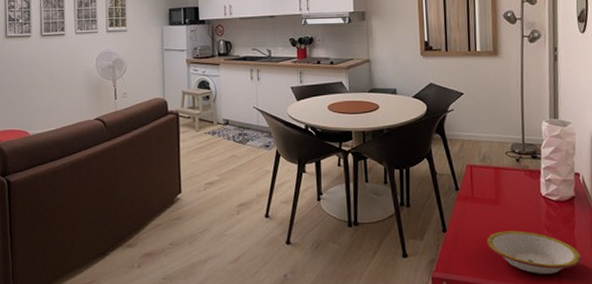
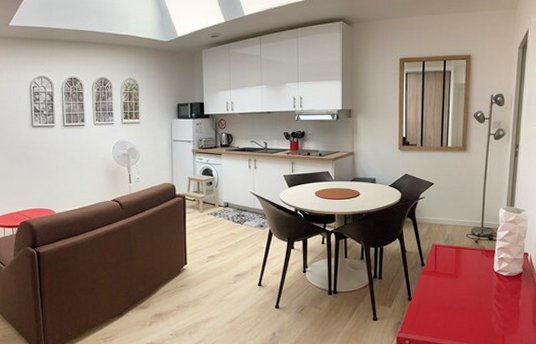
bowl: present [486,230,582,274] -> none [444,300,524,336]

